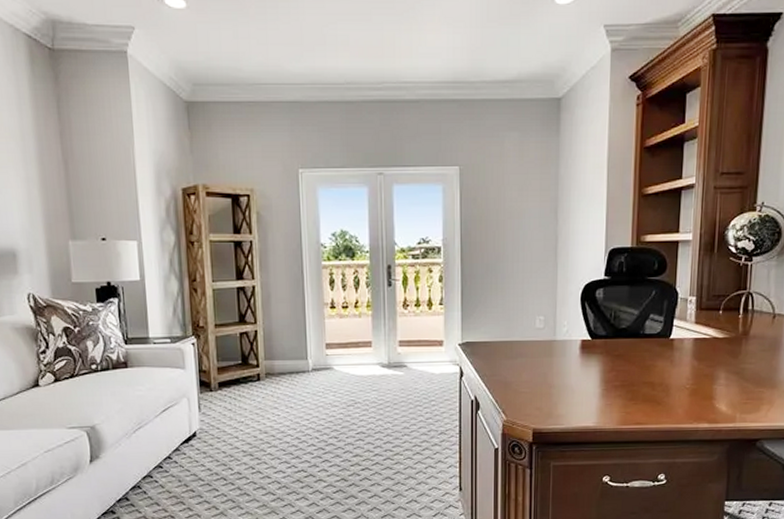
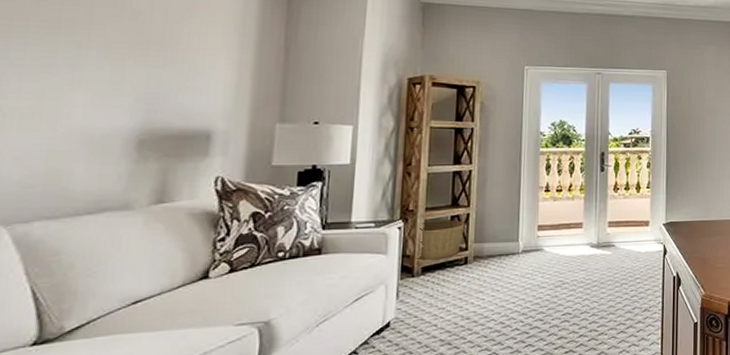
basket: none [211,337,254,376] -> present [415,220,465,261]

